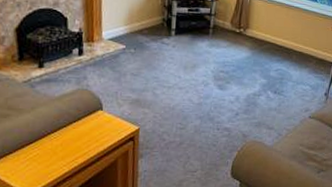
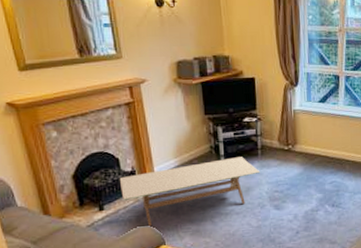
coffee table: none [64,32,209,91] -> present [119,157,261,227]

